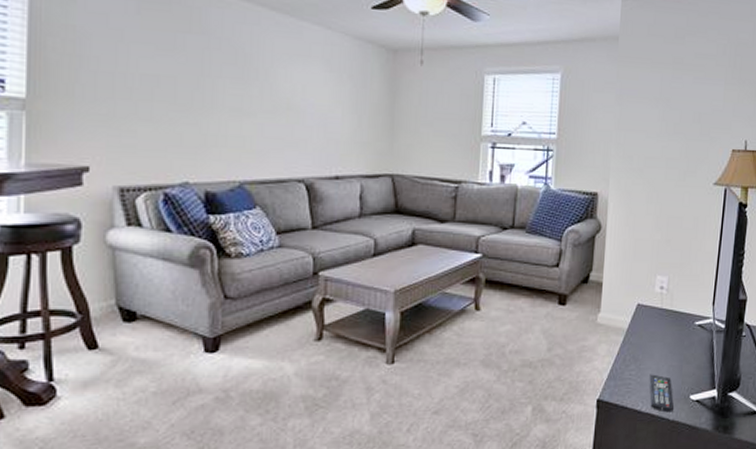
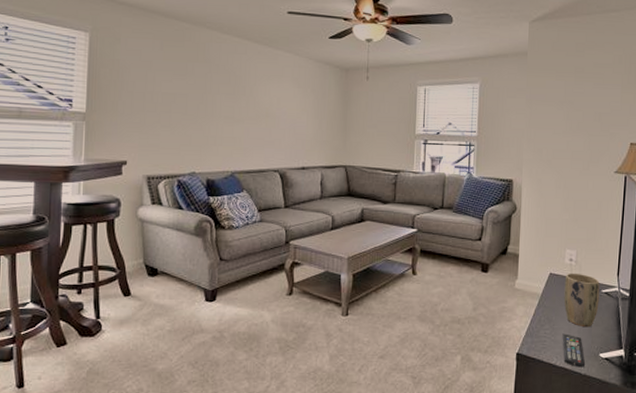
plant pot: none [652,303,693,366] -> present [564,273,600,328]

